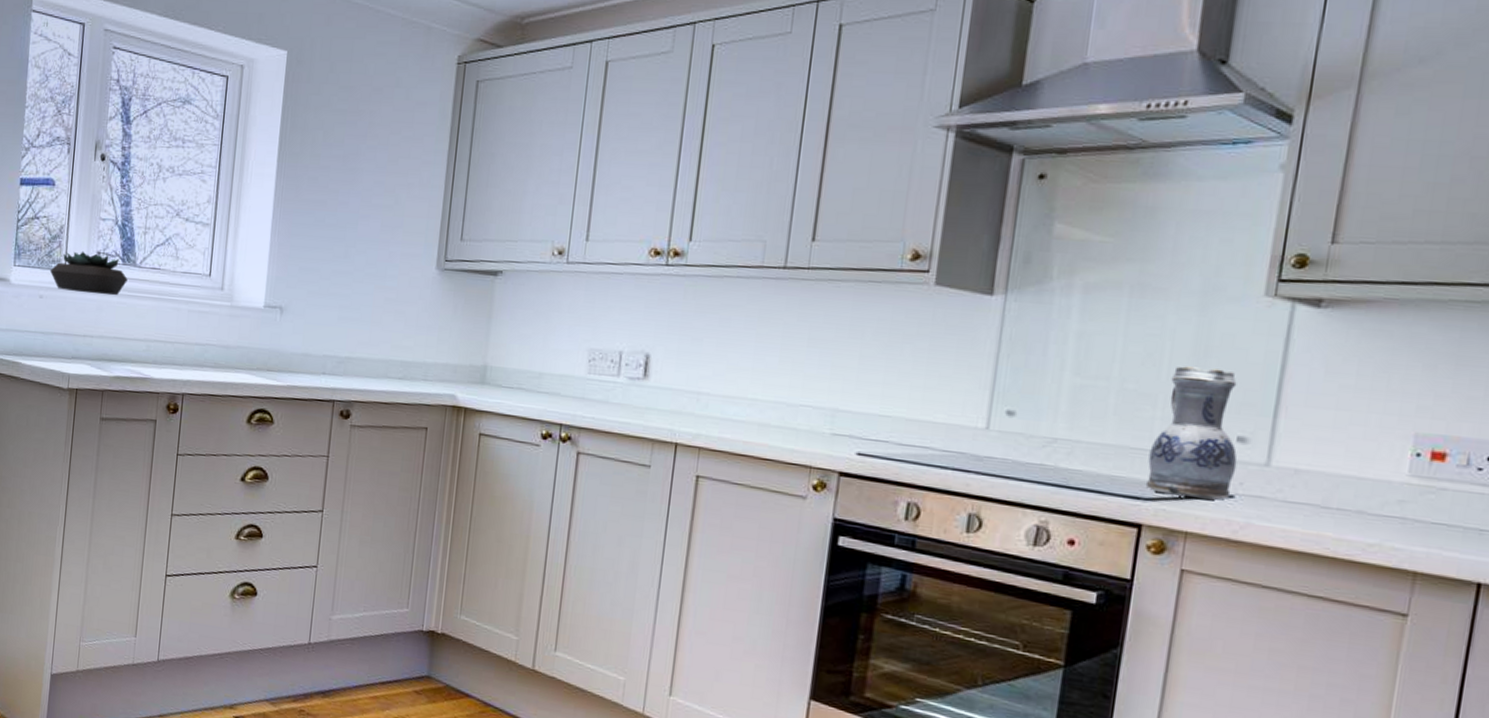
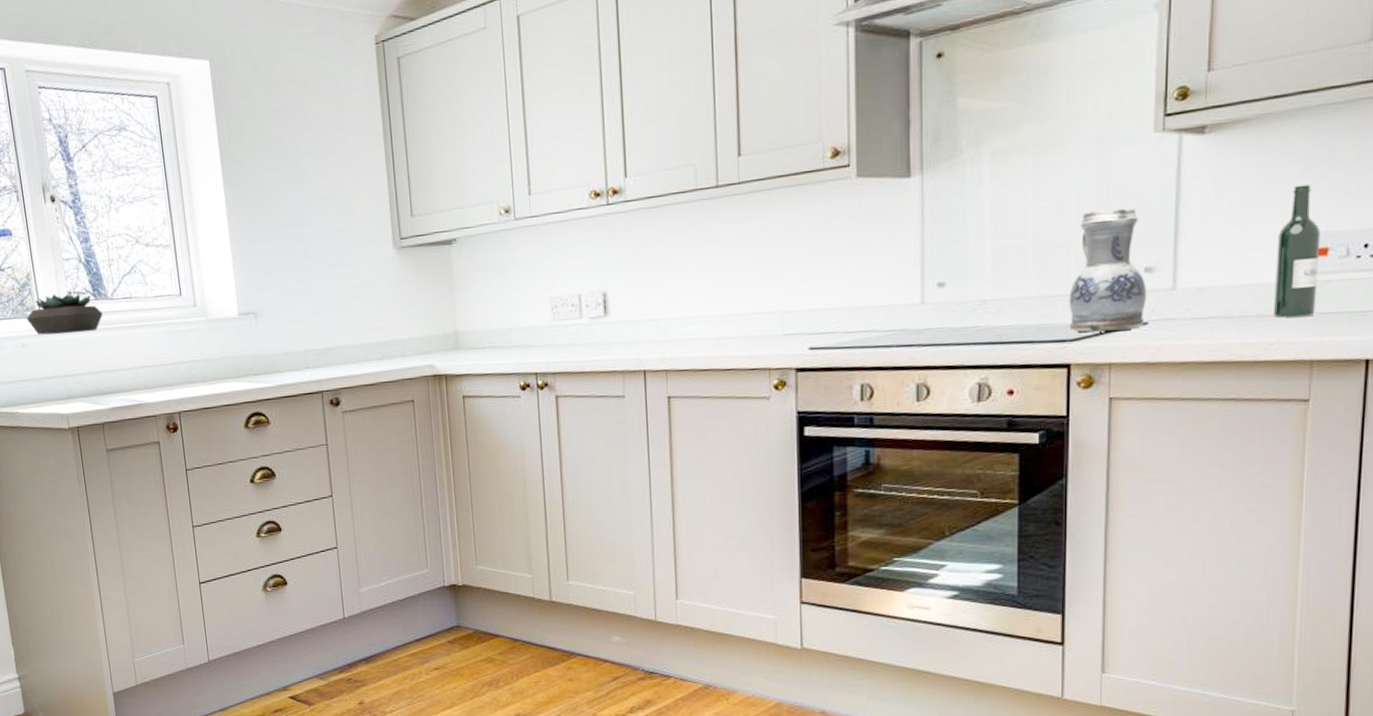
wine bottle: none [1375,380,1440,524] -> present [1272,184,1321,318]

